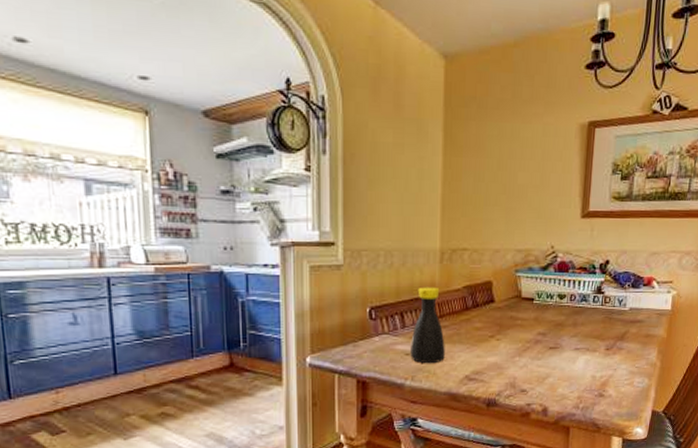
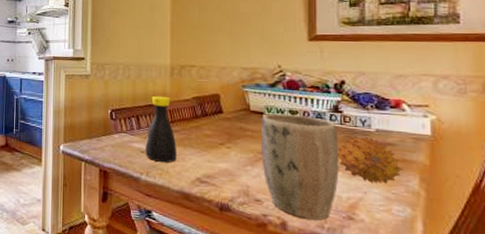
plant pot: none [528,298,598,402] -> present [260,113,339,221]
fruit: none [596,316,647,360] -> present [338,136,404,184]

